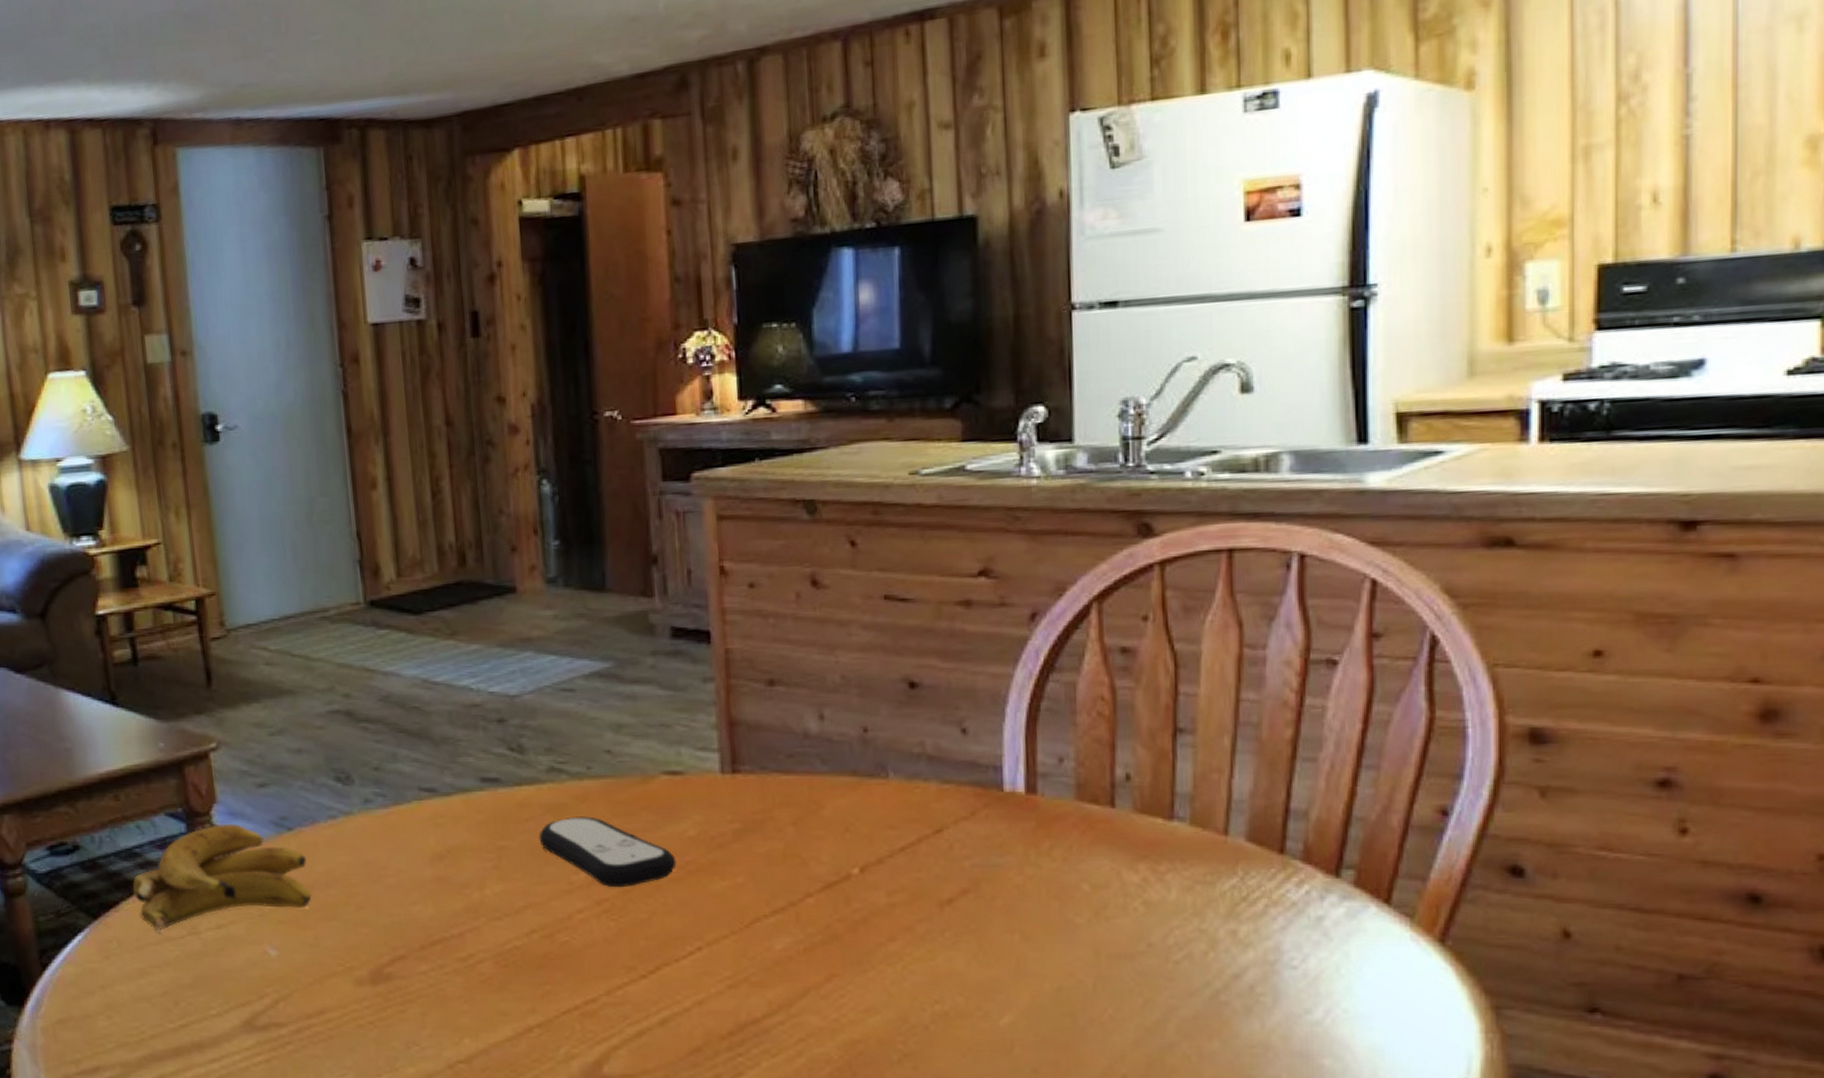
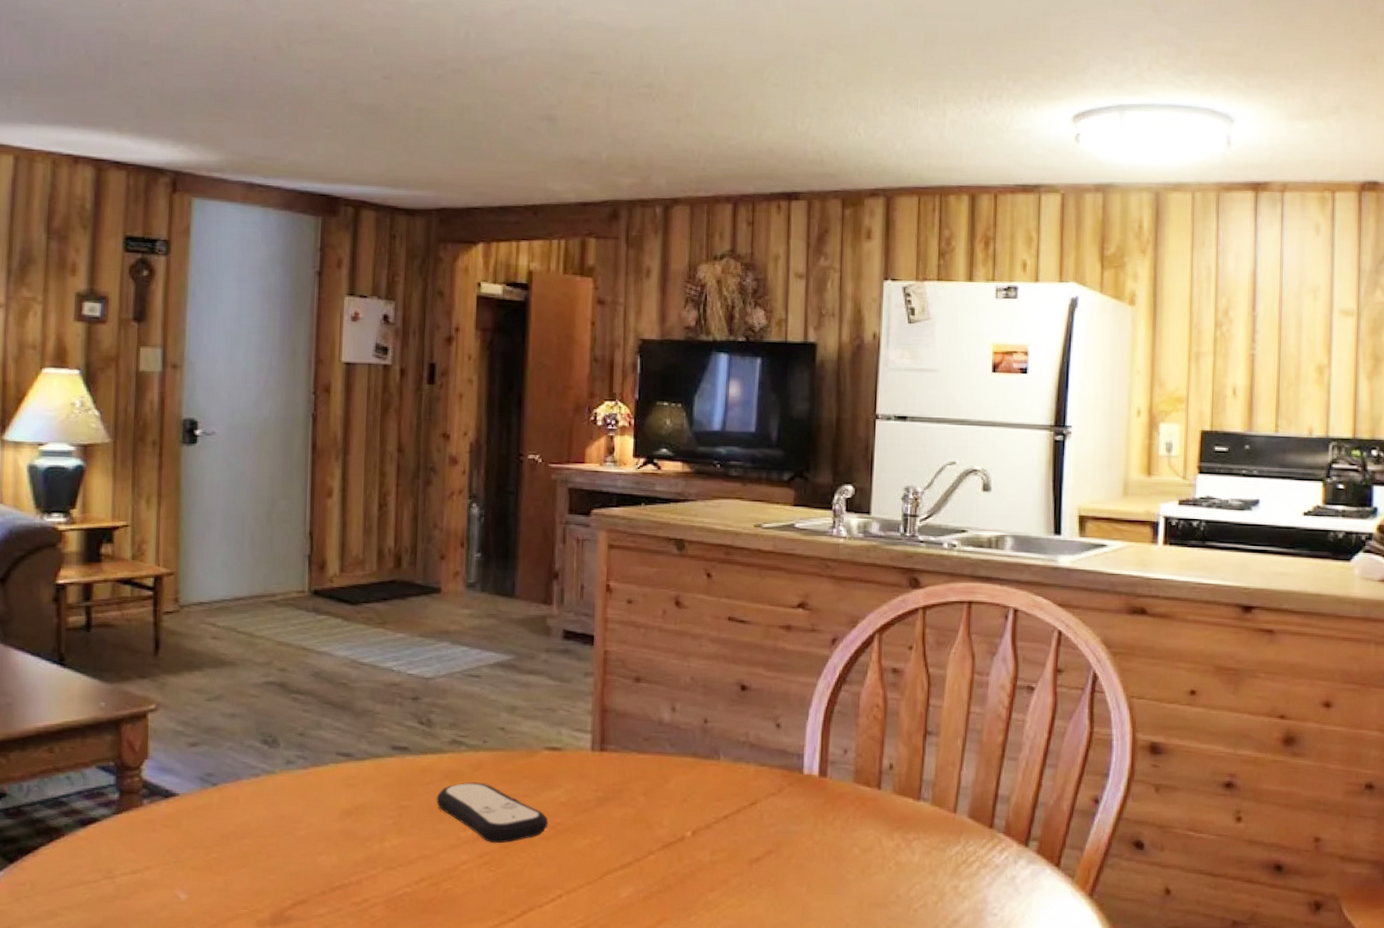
banana: present [133,823,311,934] -> none [54,777,226,878]

